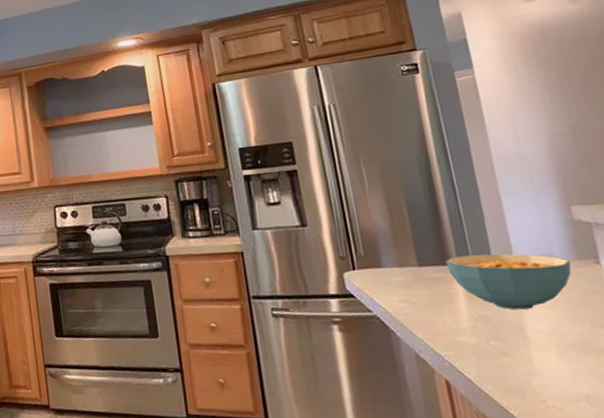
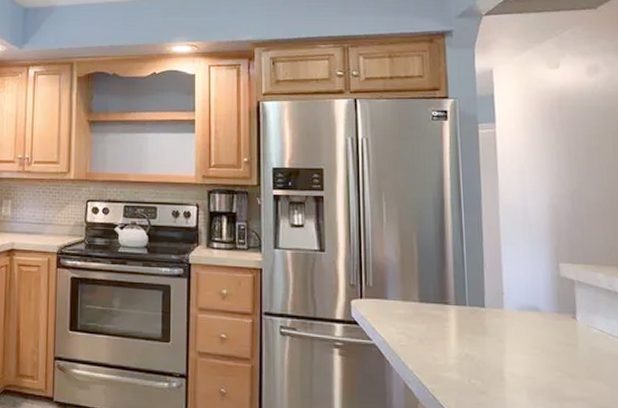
cereal bowl: present [445,253,572,310] -> none [443,297,552,353]

